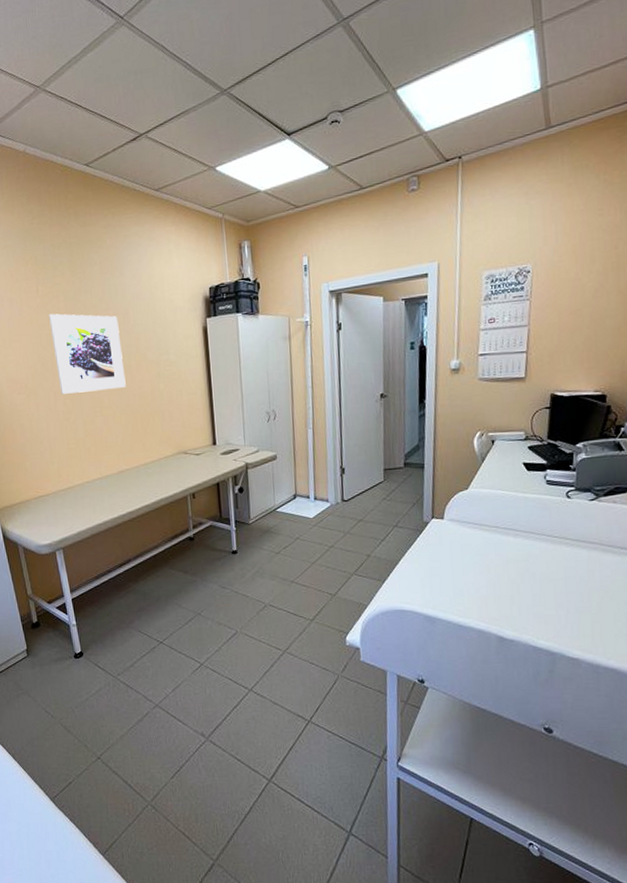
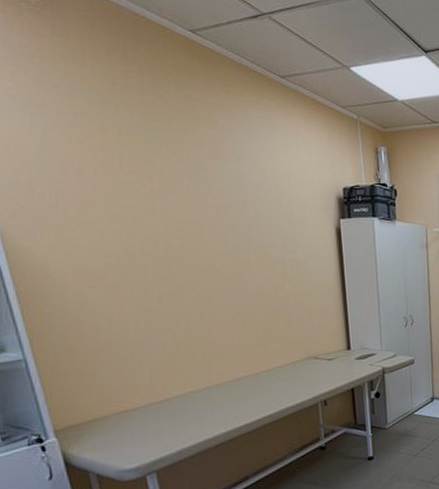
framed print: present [49,313,126,394] -> none [138,194,244,290]

